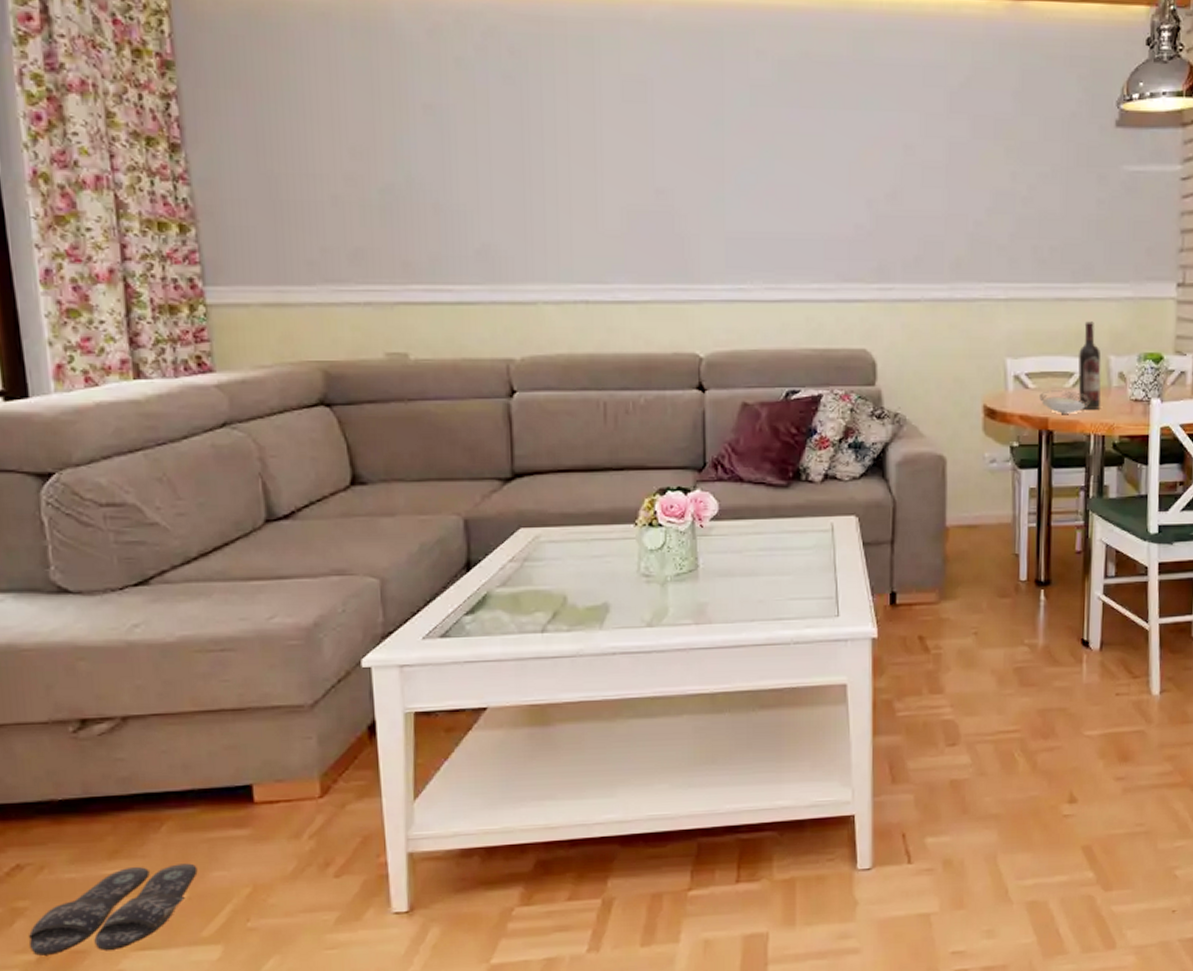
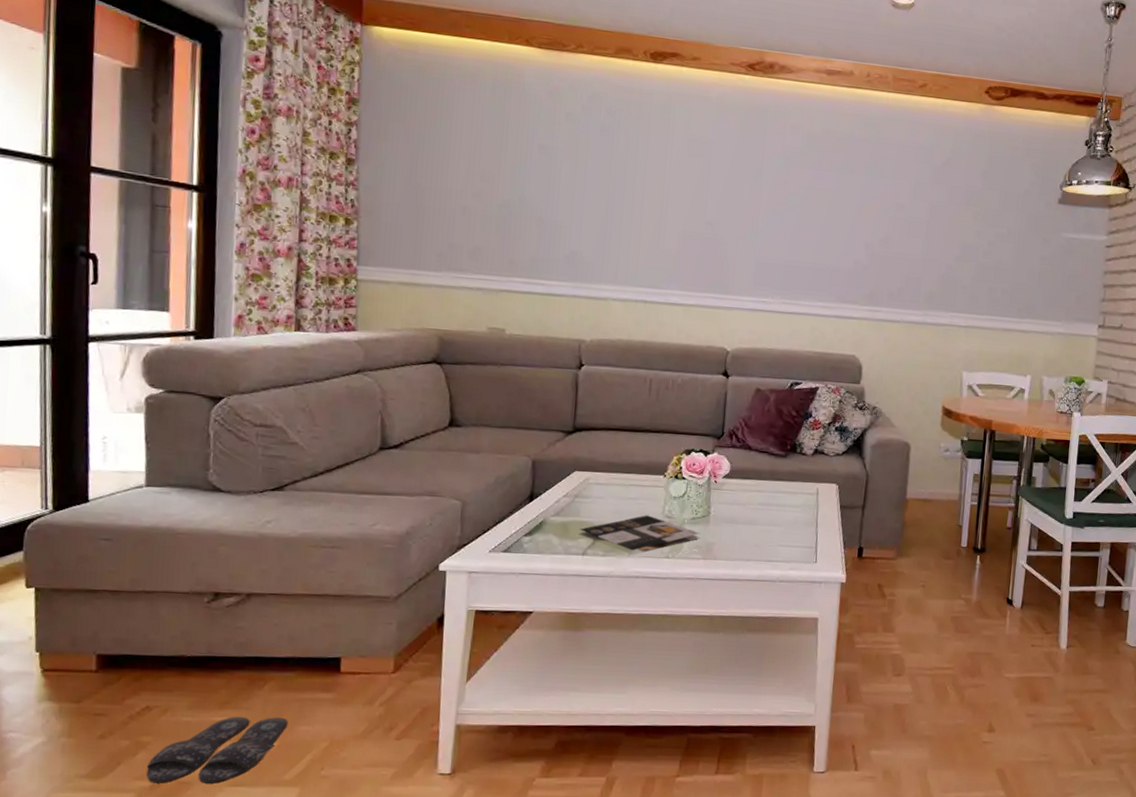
magazine: none [534,575,698,627] -> present [579,515,706,559]
dish: present [1039,390,1090,415] -> none [986,399,1026,419]
wine bottle: present [1078,321,1101,409] -> none [1016,348,1036,417]

